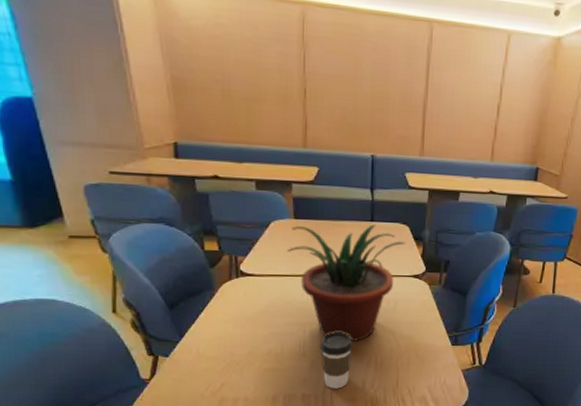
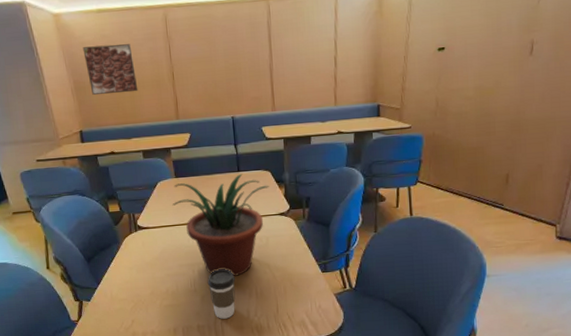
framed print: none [188,34,258,105] -> present [83,44,138,95]

